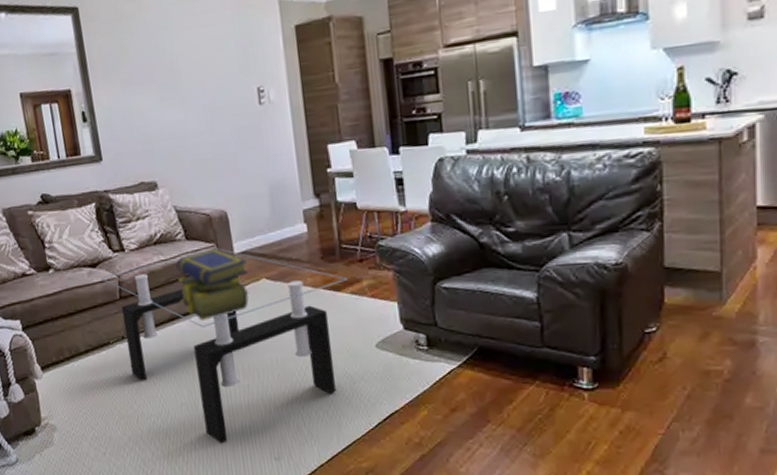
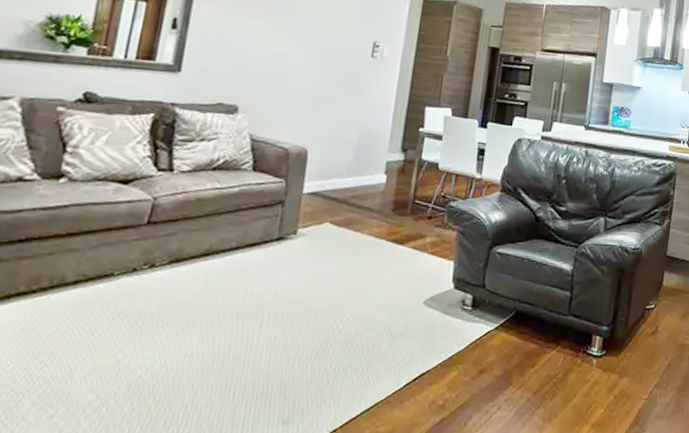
coffee table: present [100,248,347,444] -> none [129,184,413,404]
stack of books: present [176,248,249,322] -> none [223,184,314,261]

